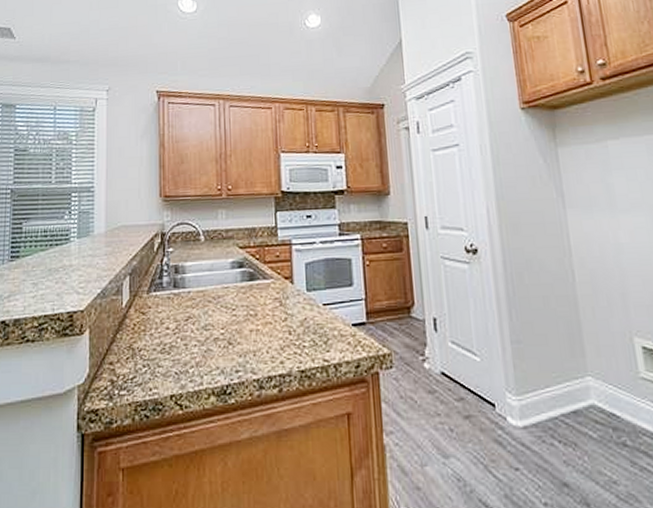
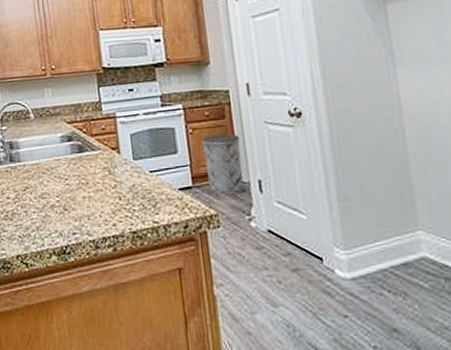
trash can: none [378,267,419,333] -> present [202,133,244,195]

